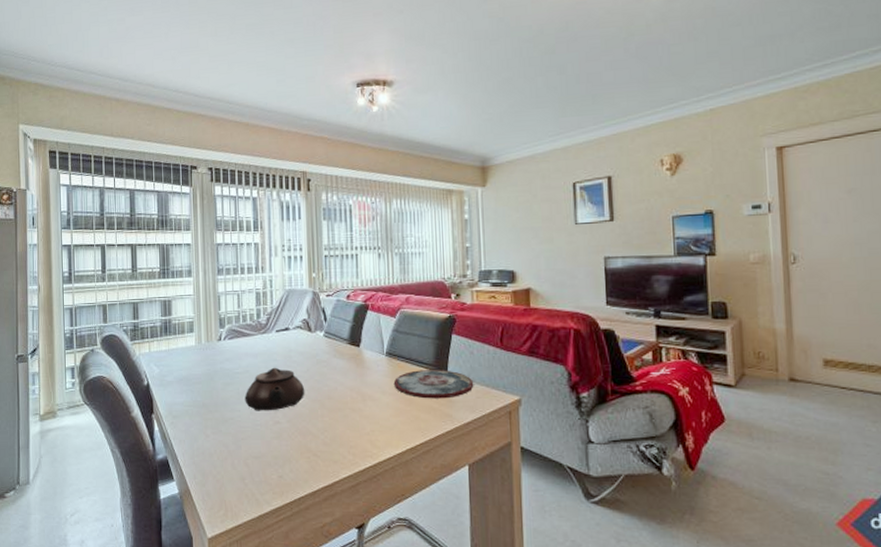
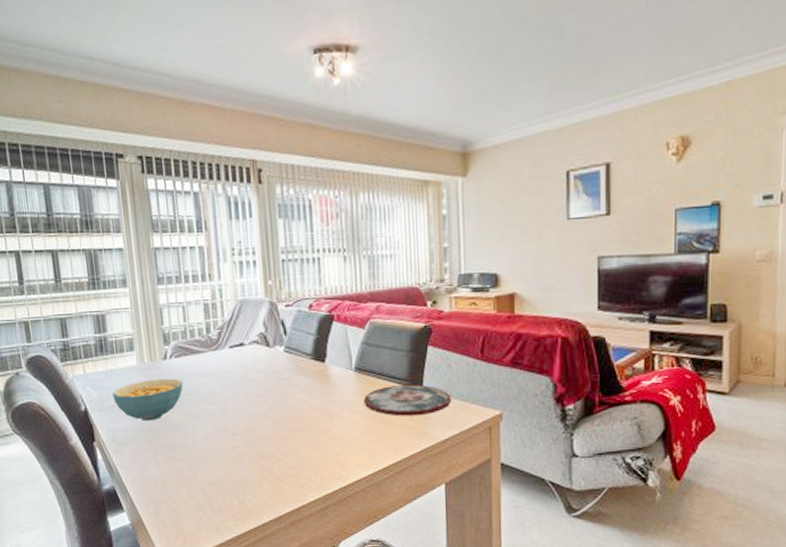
cereal bowl: none [172,358,234,397] -> present [112,378,183,421]
teapot: present [245,367,305,411] -> none [197,387,266,435]

